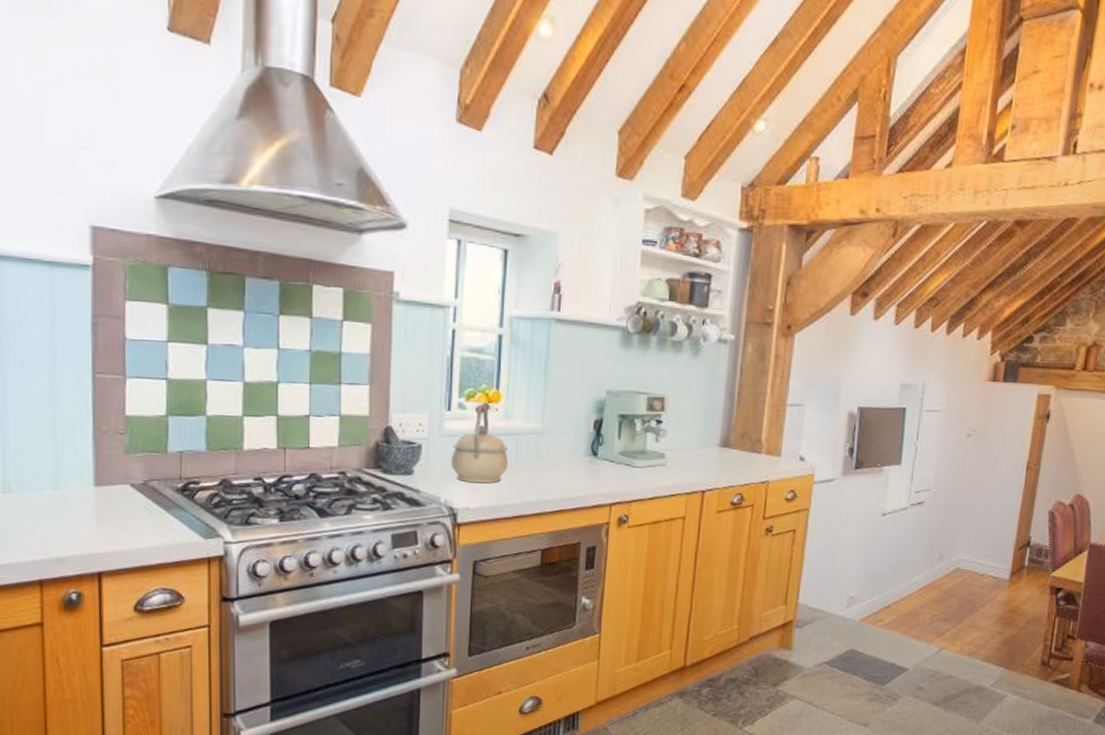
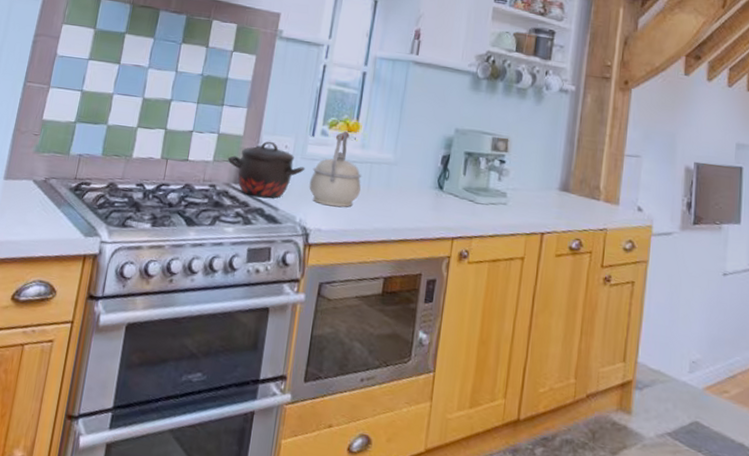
cooking pot: none [354,419,445,481] -> present [227,141,306,199]

